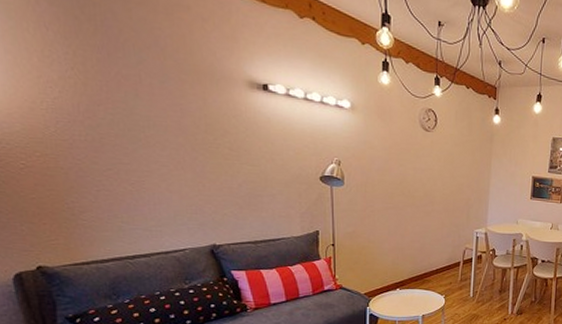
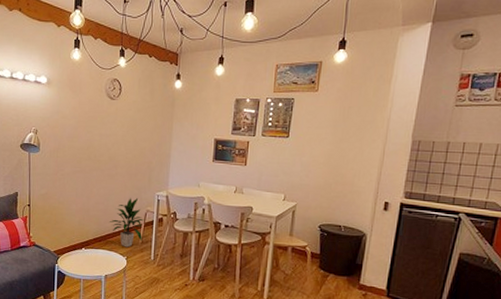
indoor plant: none [426,235,464,286] -> present [110,198,145,248]

